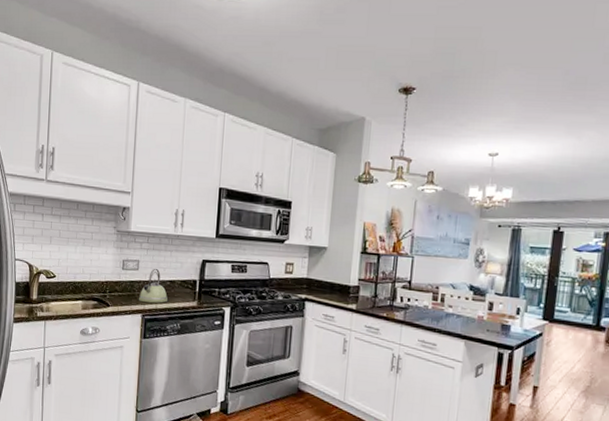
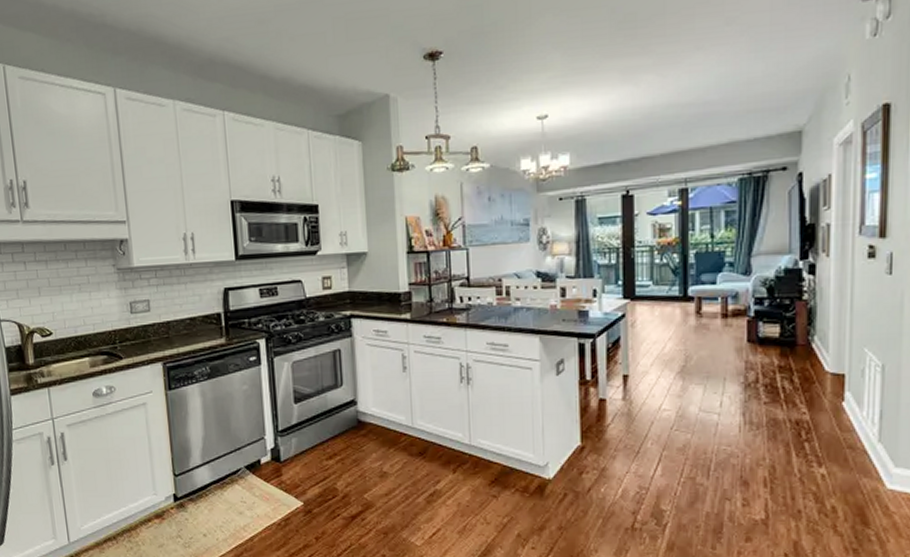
kettle: present [138,268,169,304] -> none [155,306,191,349]

